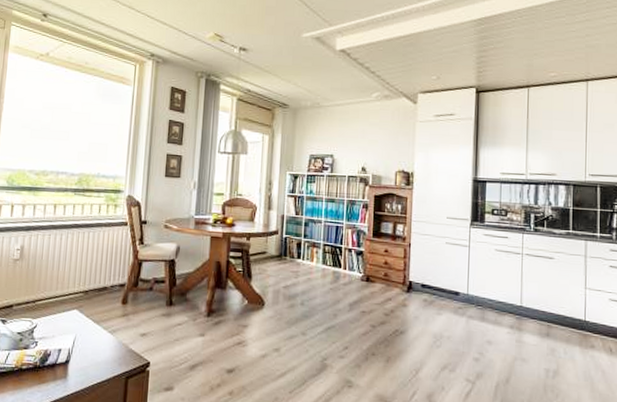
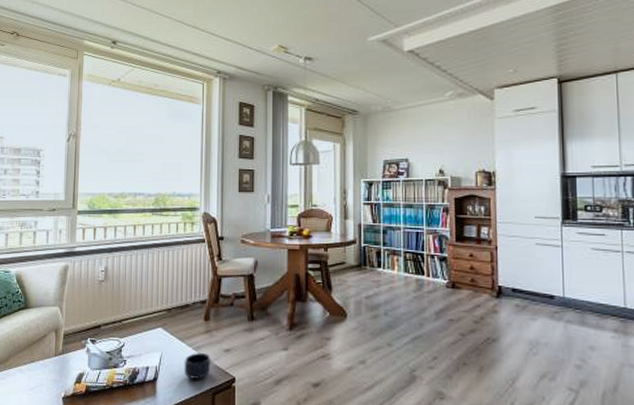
mug: none [97,336,126,364] -> present [184,353,211,380]

